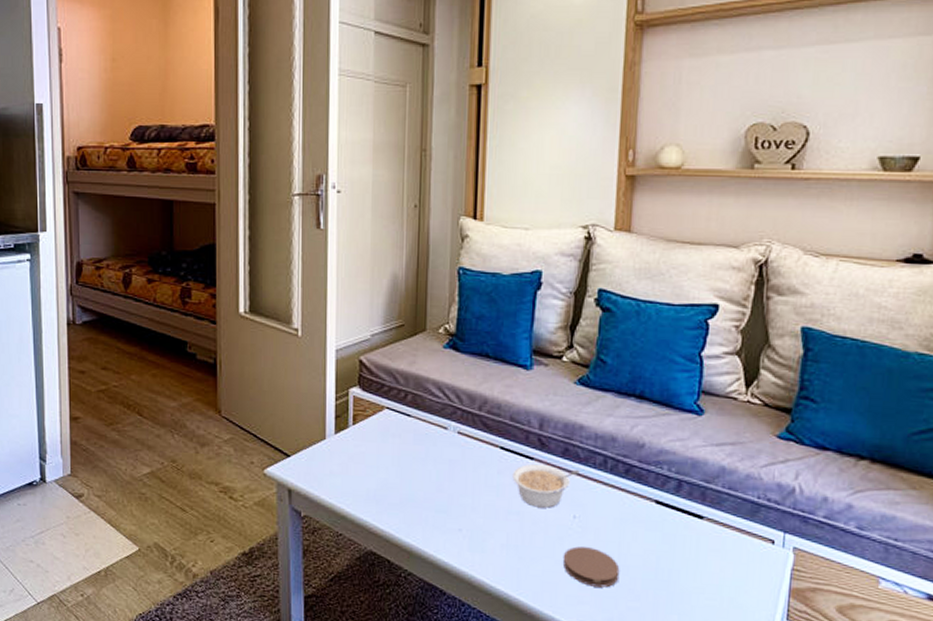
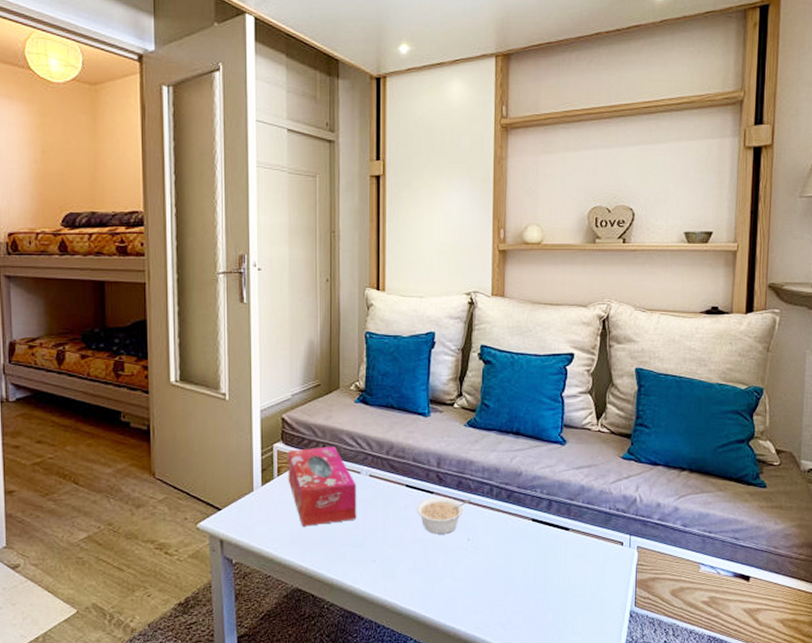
tissue box: none [364,395,443,484] -> present [288,446,357,526]
coaster: present [564,546,620,588] -> none [461,564,506,597]

